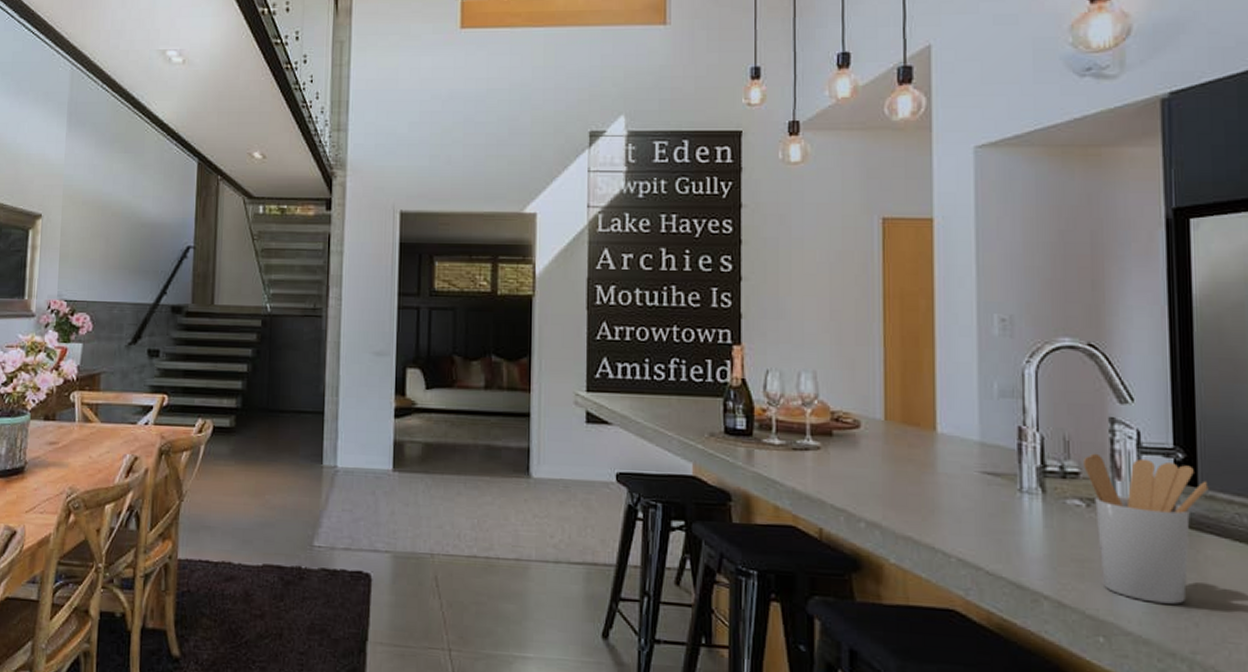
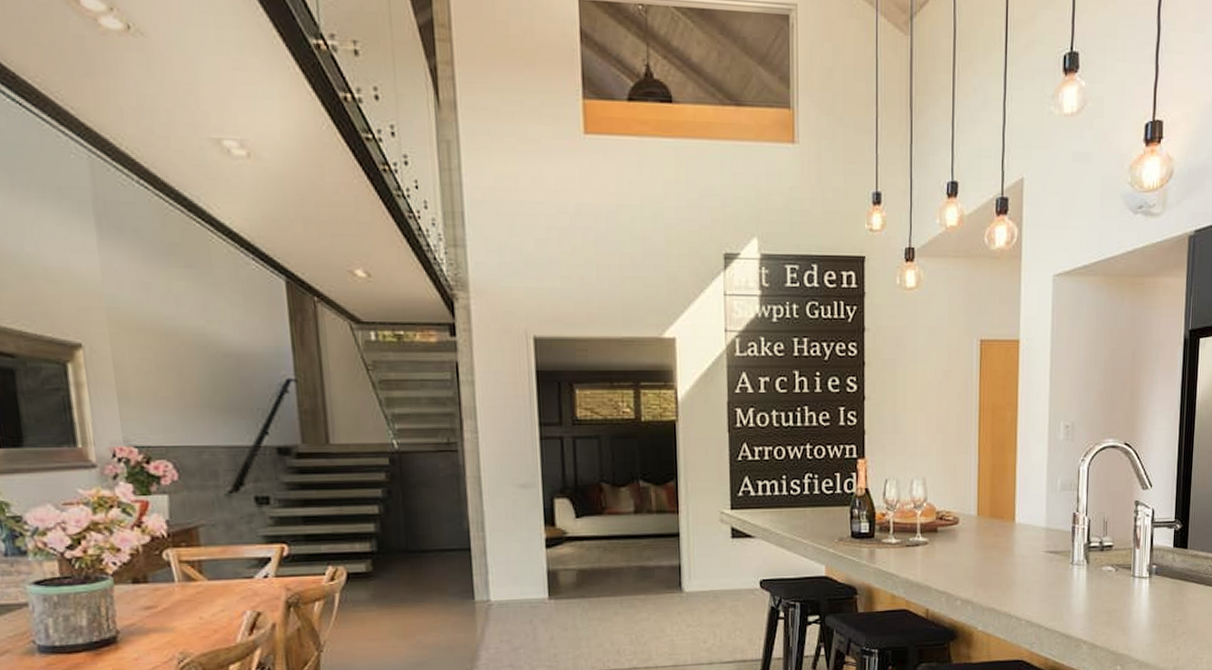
utensil holder: present [1084,453,1209,604] -> none [1116,529,1194,637]

